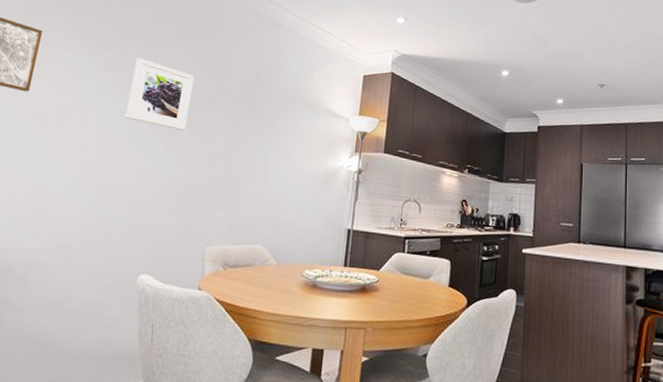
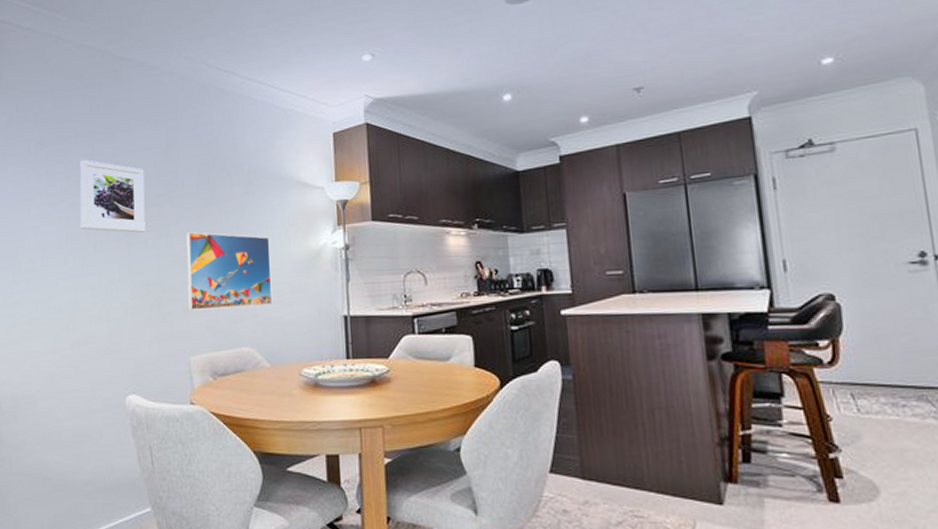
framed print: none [211,137,295,211] -> present [185,232,273,311]

